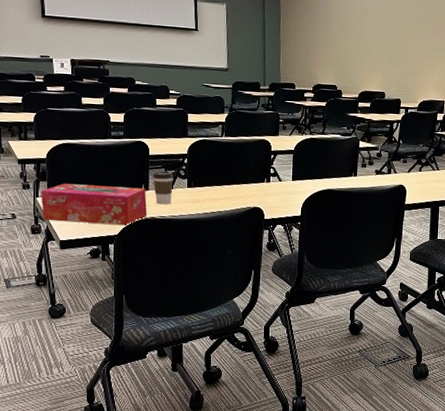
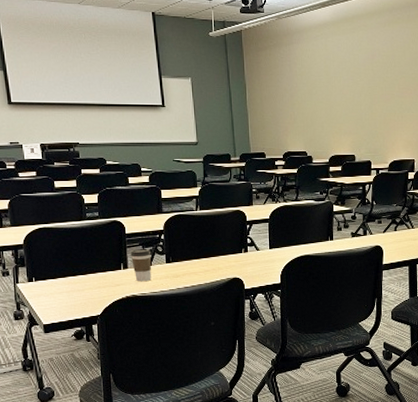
tissue box: present [41,184,148,226] -> none [21,267,129,306]

